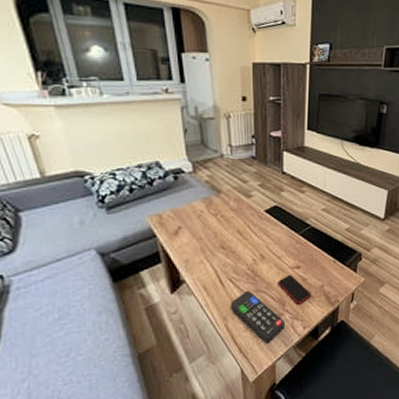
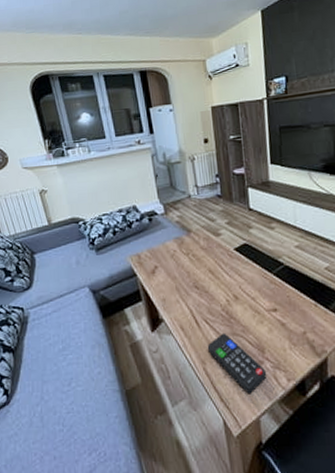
smartphone: present [278,274,311,305] -> none [254,317,293,352]

